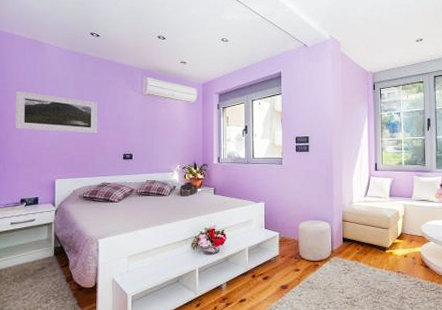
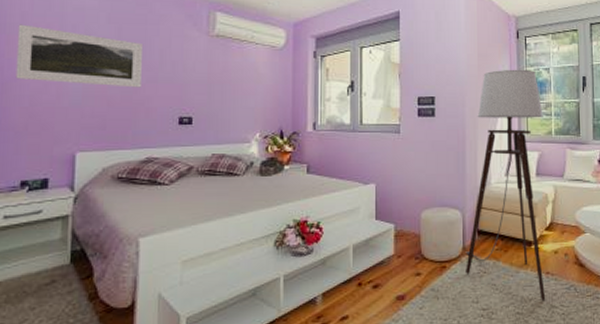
floor lamp: none [333,114,398,294] -> present [465,69,546,302]

